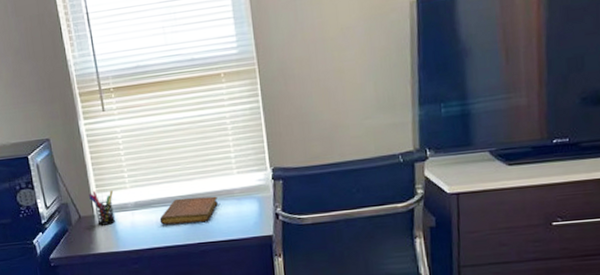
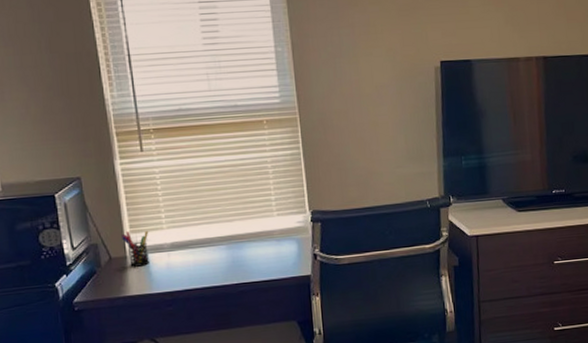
notebook: present [159,196,218,225] -> none [197,237,258,266]

